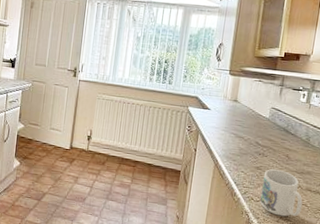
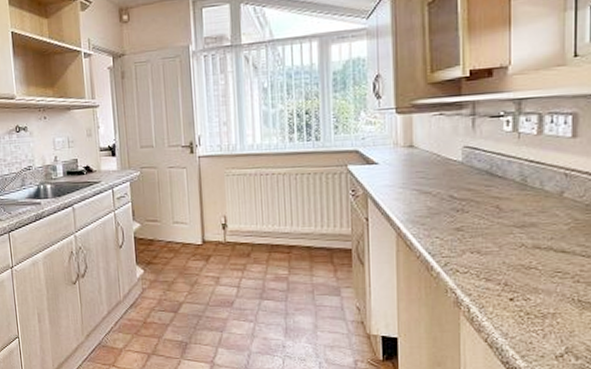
mug: present [259,168,303,217] -> none [468,226,531,288]

